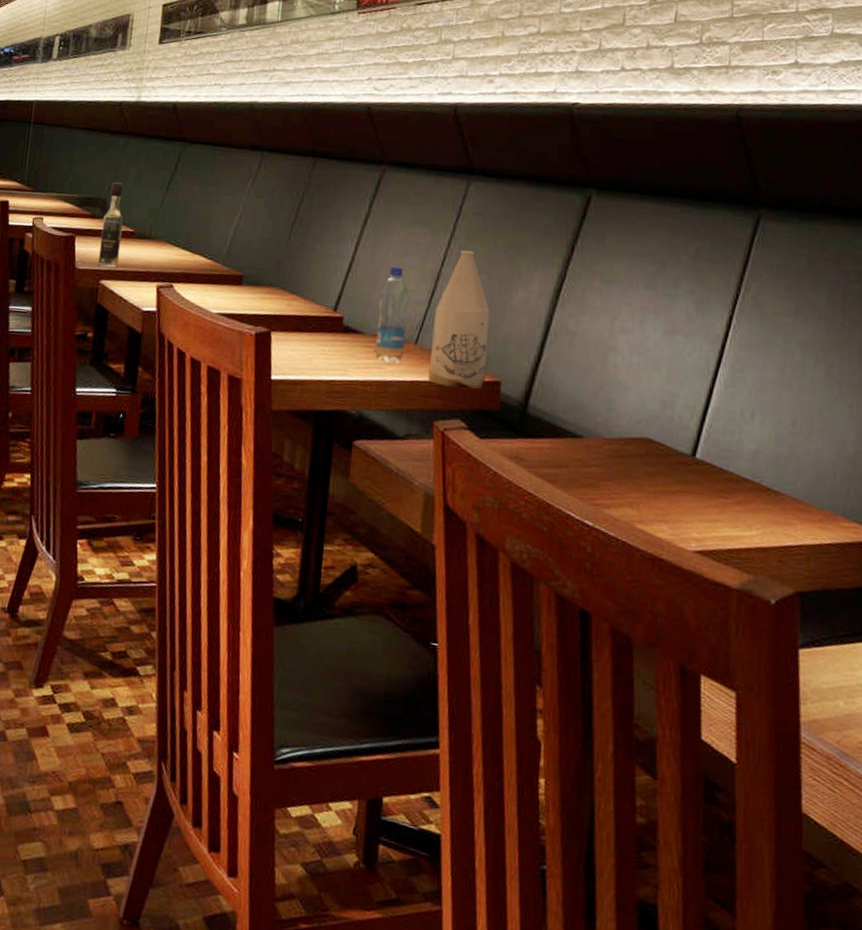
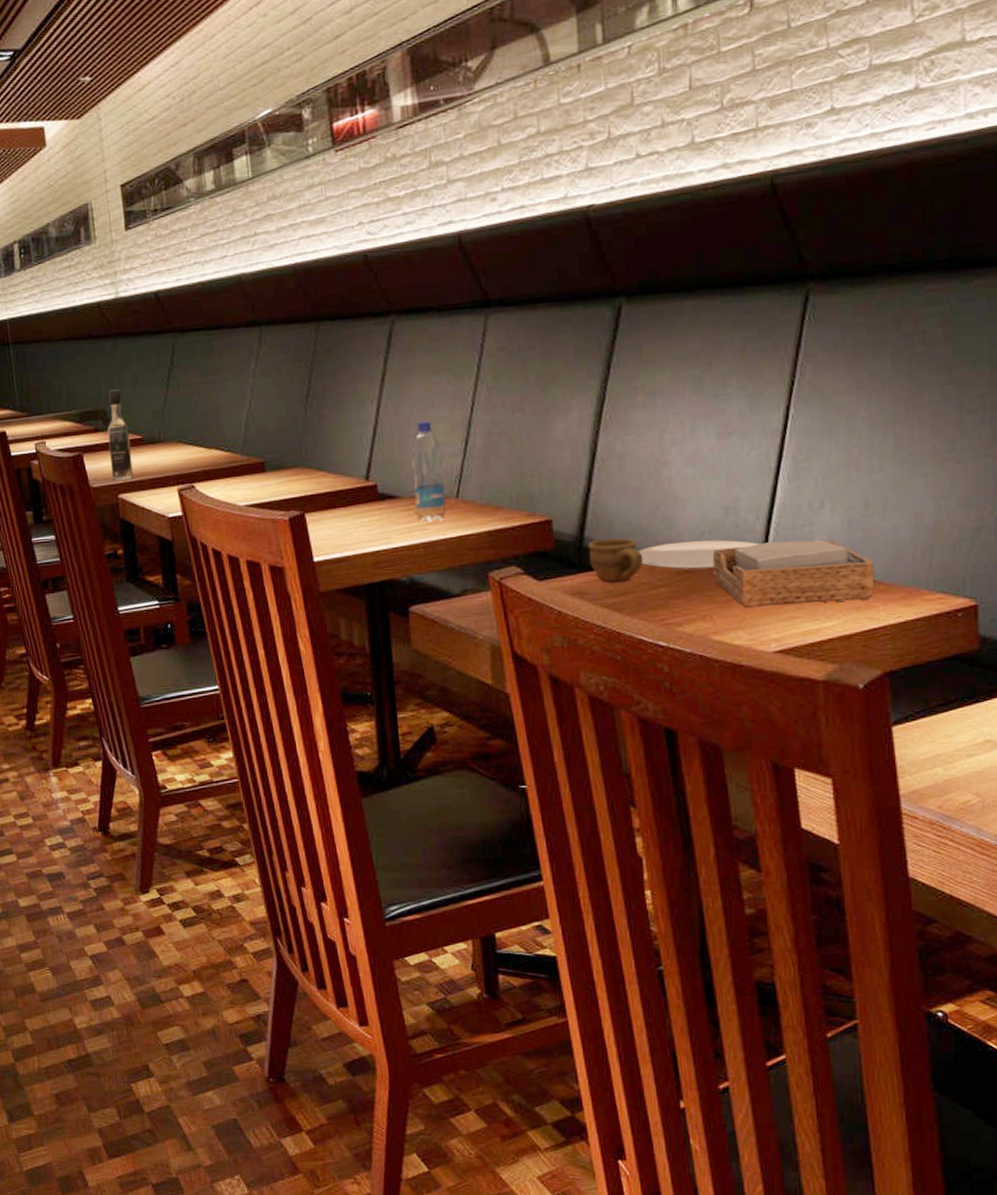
decorative bottle: present [428,250,490,389] -> none [471,389,535,535]
cup: none [530,409,581,455] -> present [588,538,643,584]
plate: none [577,424,691,460] -> present [638,540,759,572]
napkin holder: none [645,439,796,516] -> present [712,540,875,607]

